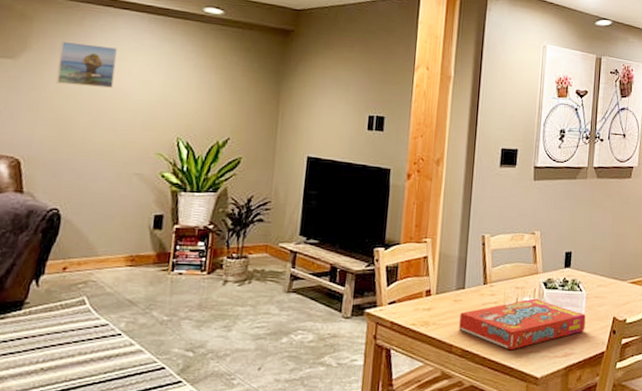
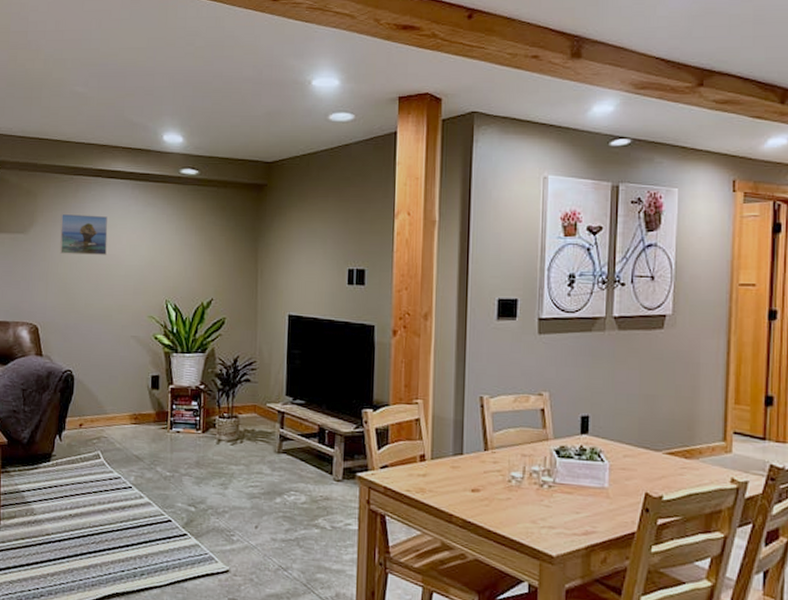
snack box: present [459,298,586,351] -> none [459,468,610,524]

